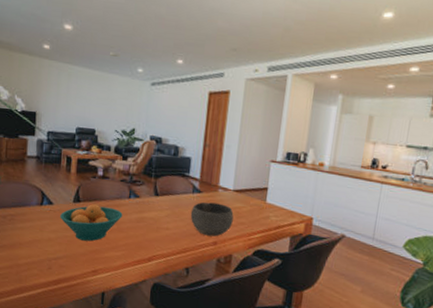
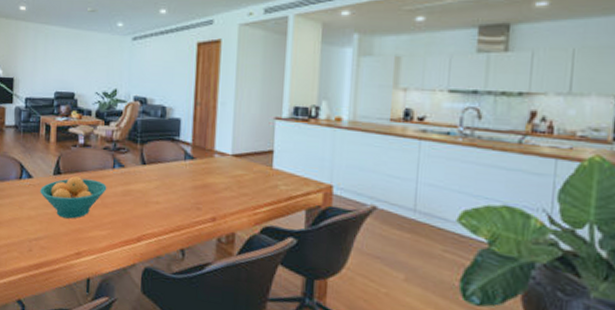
bowl: present [190,202,234,237] -> none [183,170,234,211]

